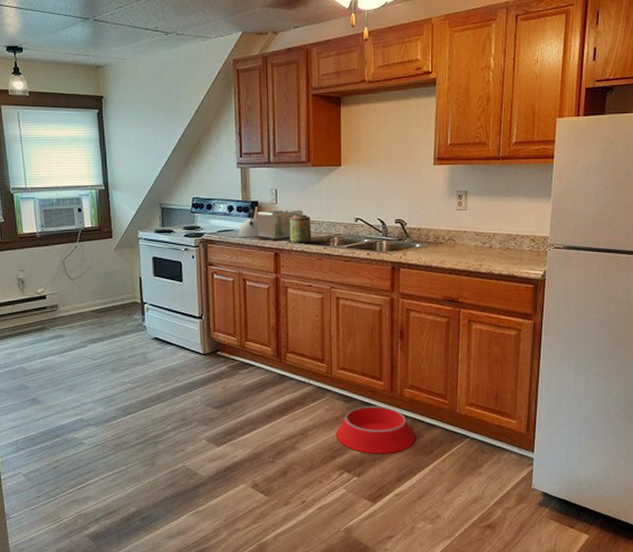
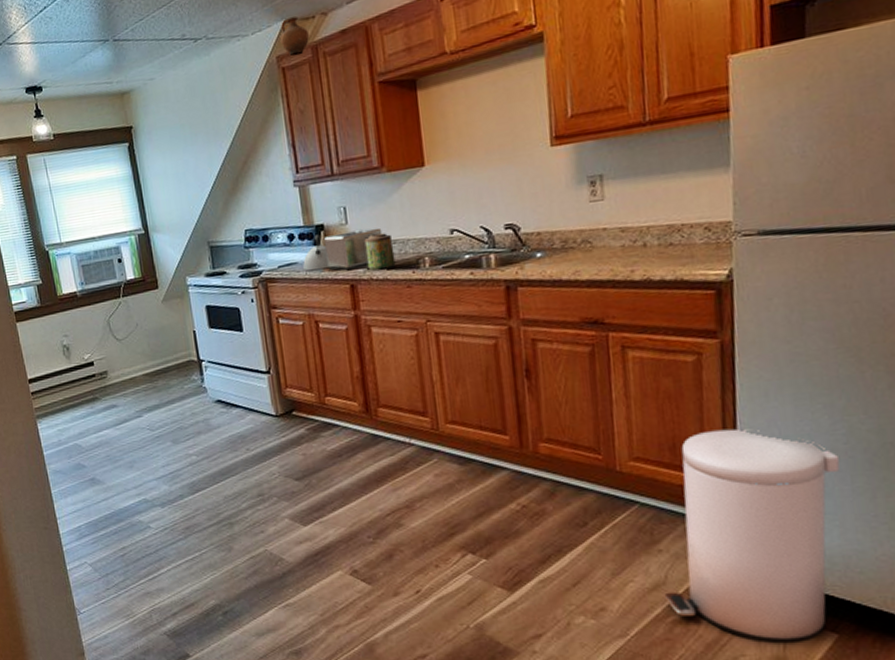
ceramic jug: none [237,30,261,62] -> present [279,16,309,57]
pet bowl: present [336,406,416,454] -> none [451,467,562,529]
pedal bin: none [480,386,601,543] -> present [664,428,841,644]

